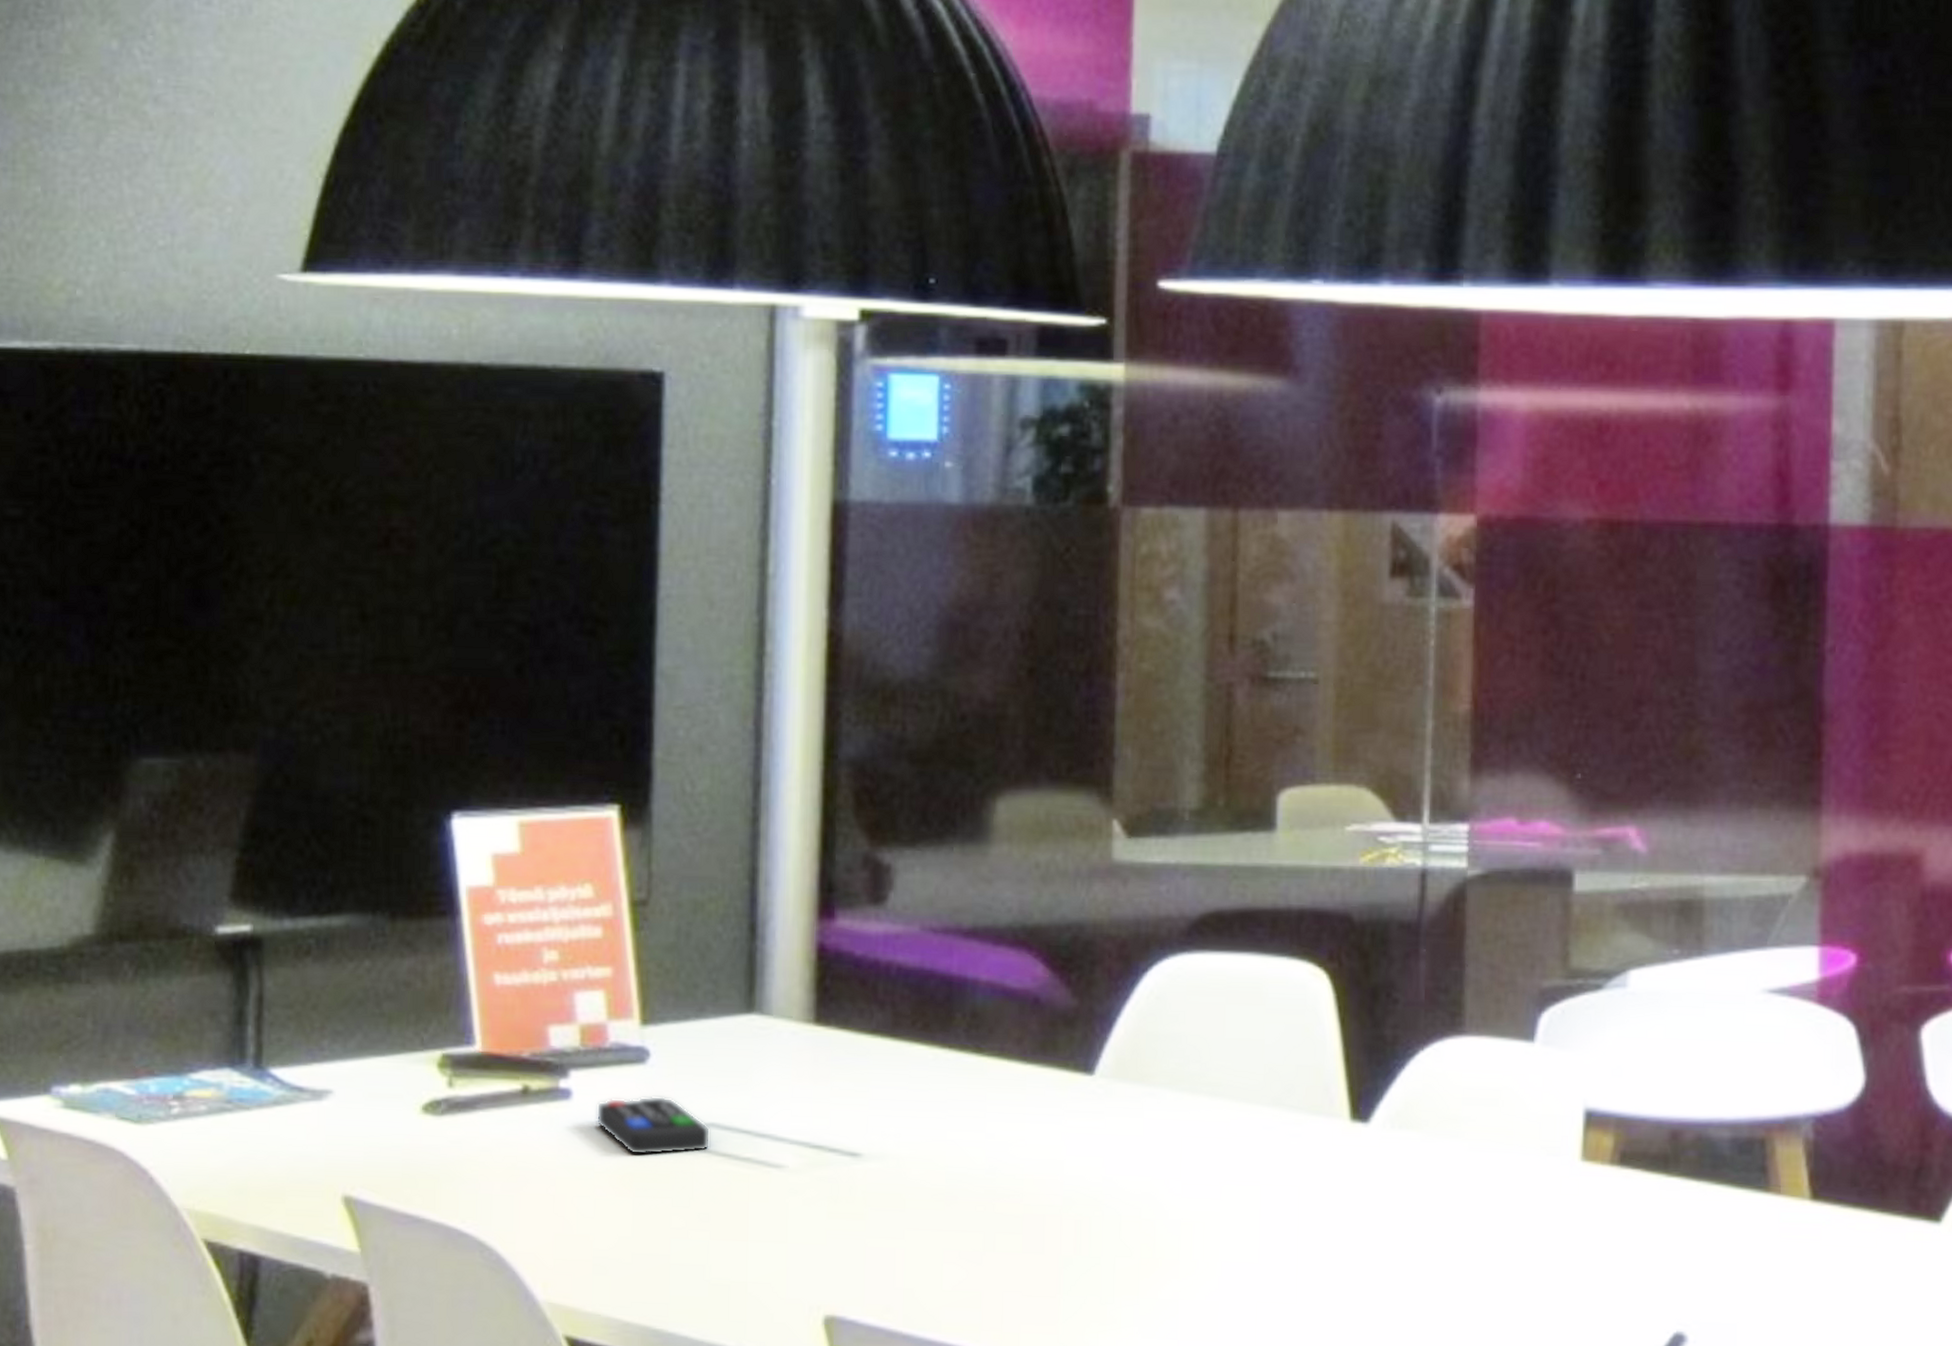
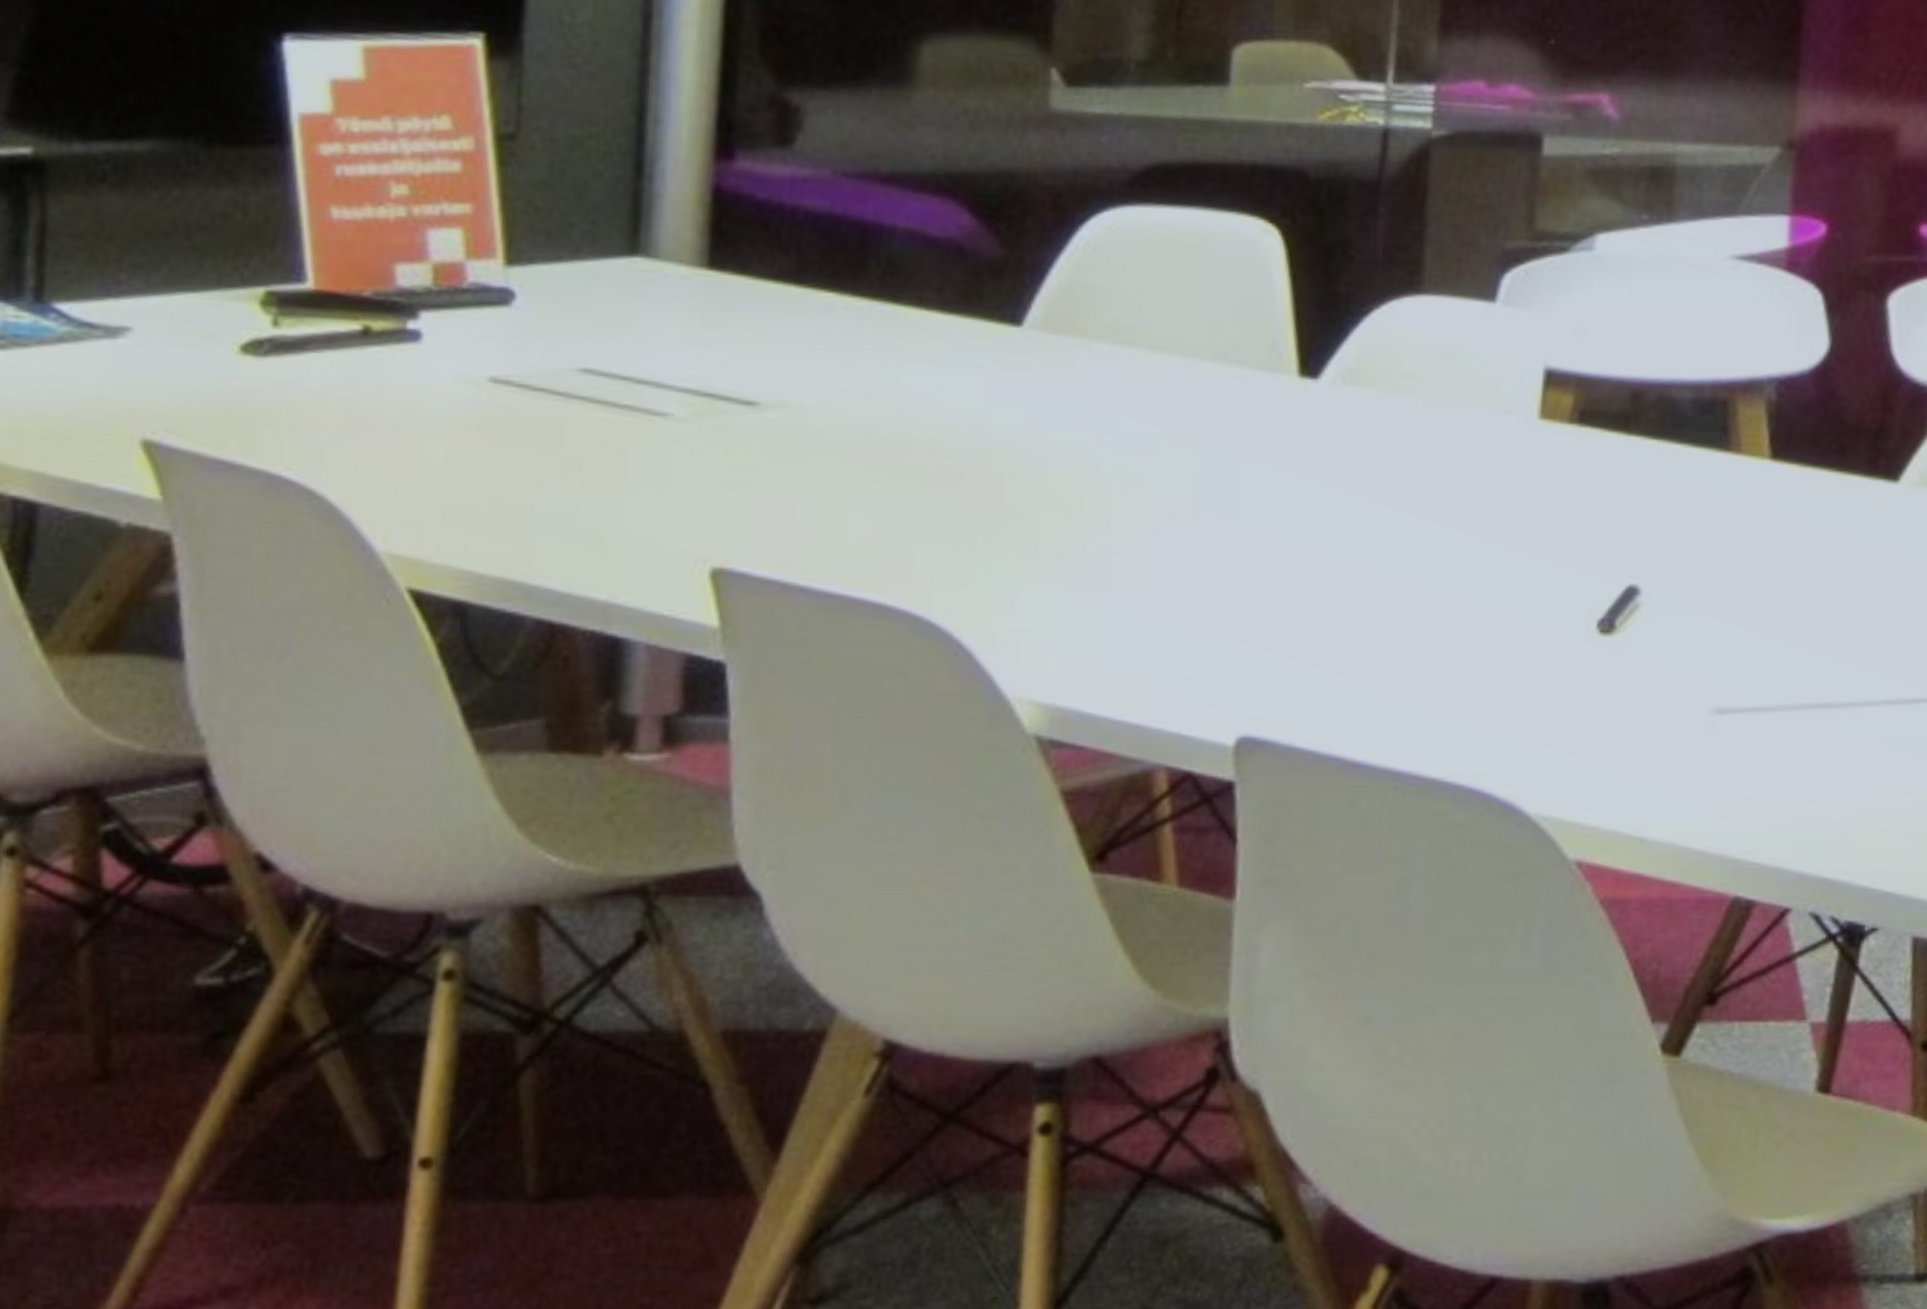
remote control: present [596,1095,711,1156] -> none [449,339,585,402]

